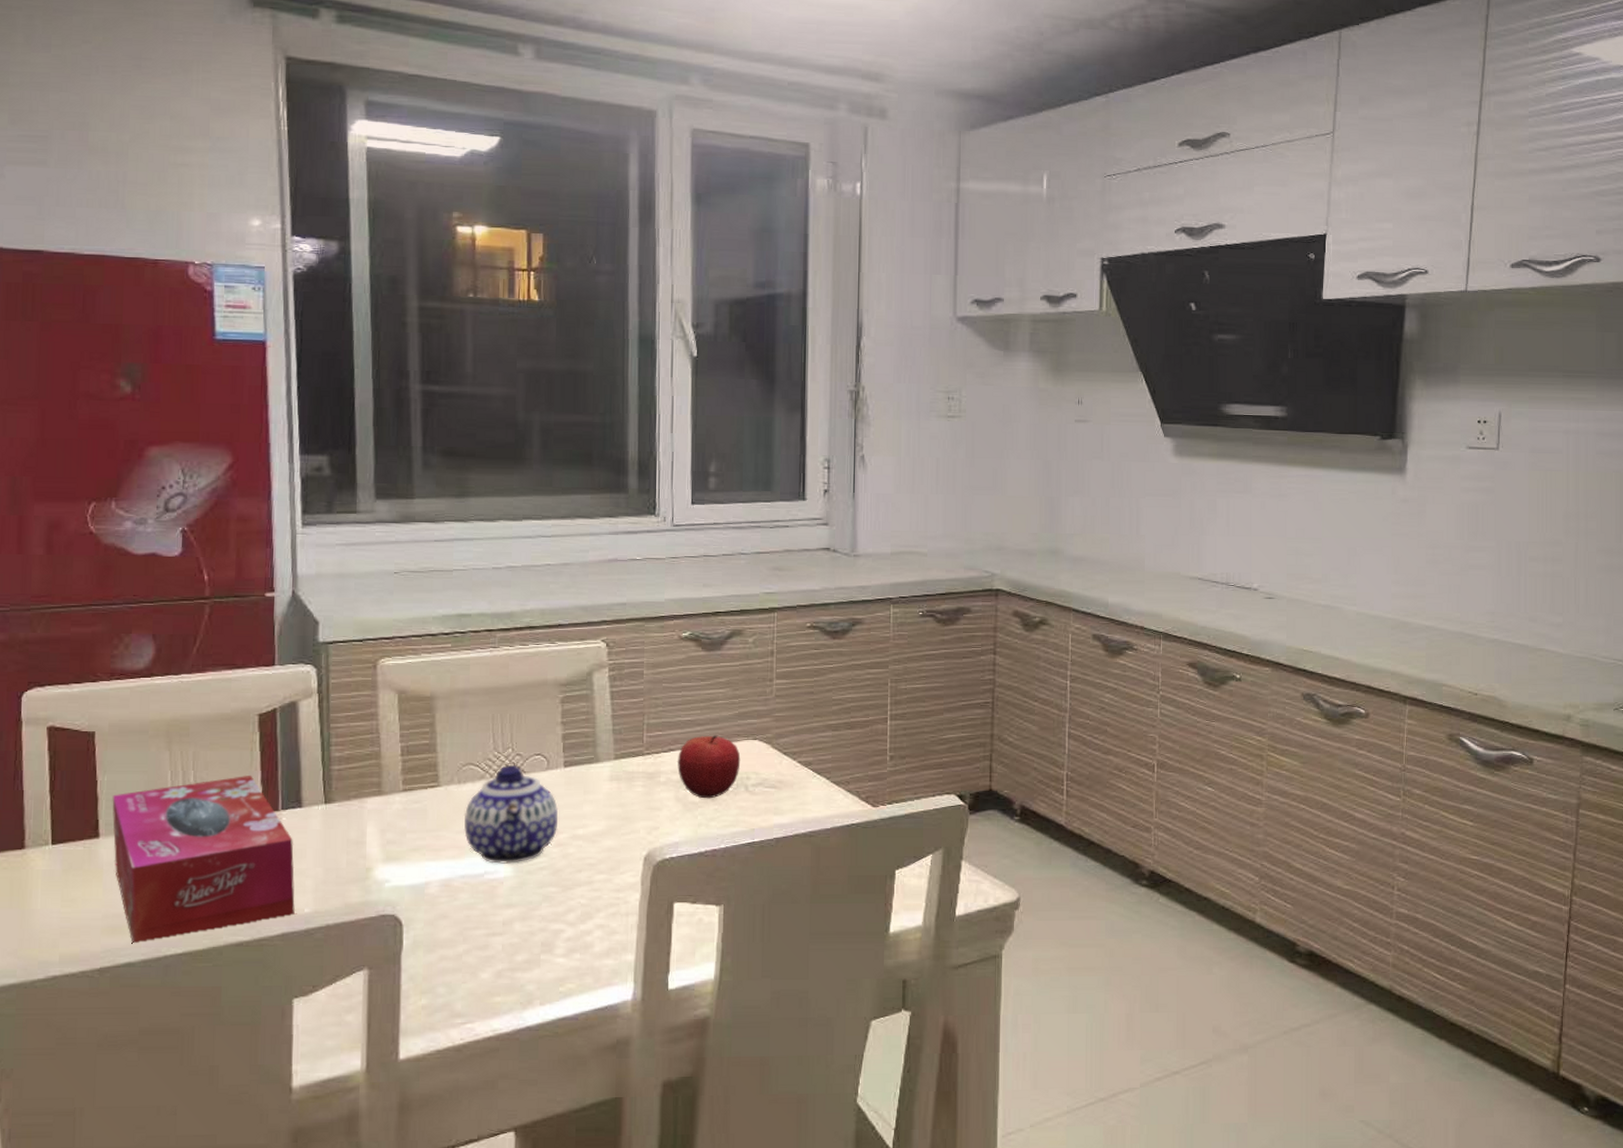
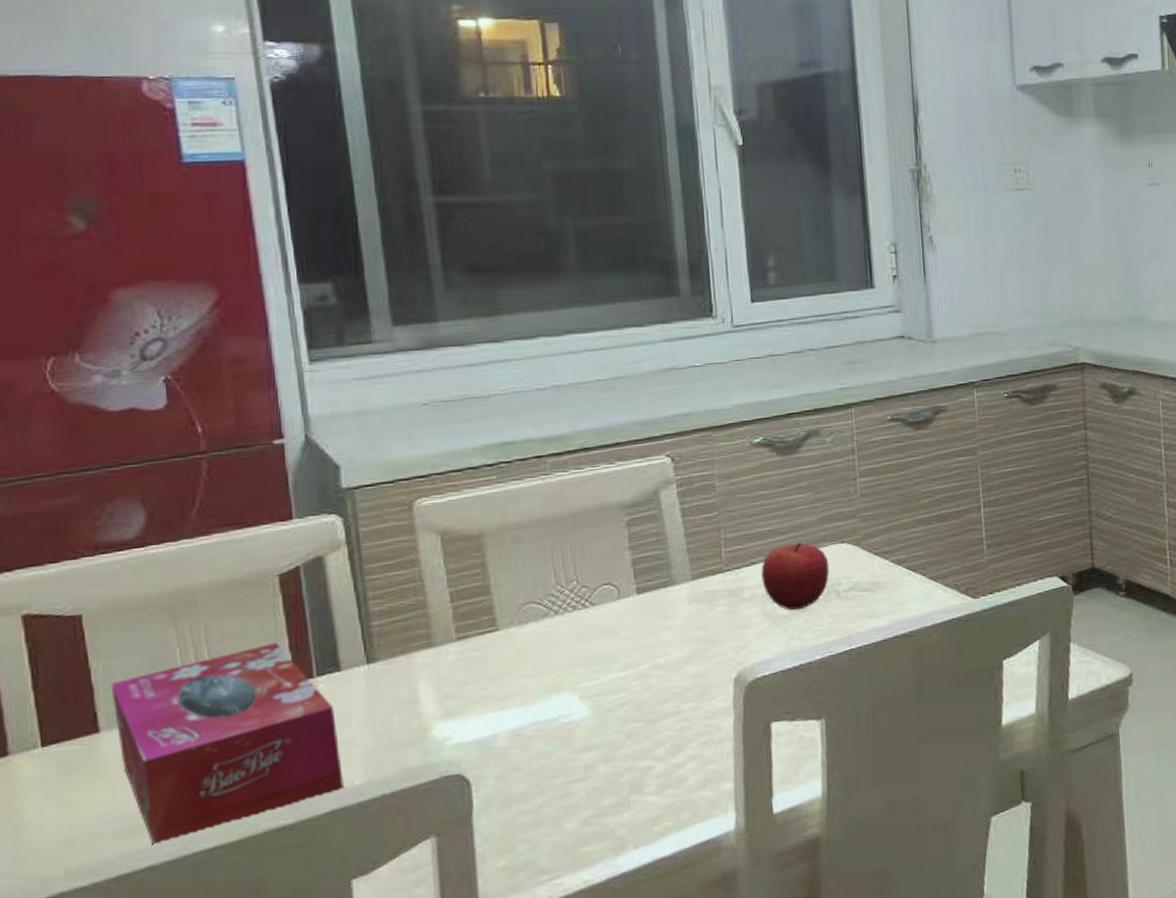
teapot: present [464,764,558,864] -> none [529,597,636,706]

